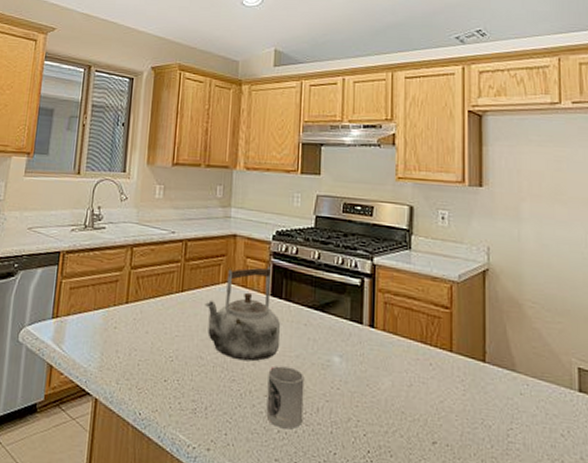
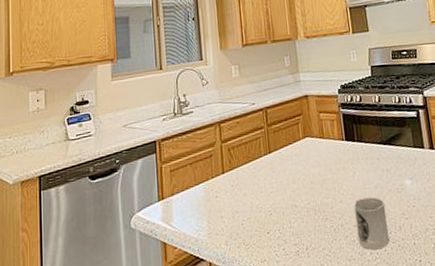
kettle: present [205,266,281,362] -> none [291,116,360,201]

